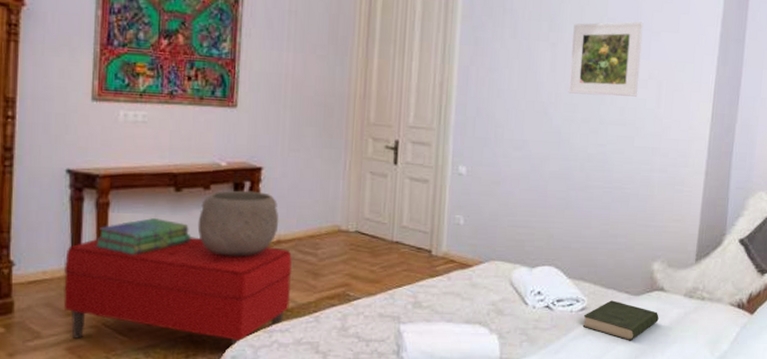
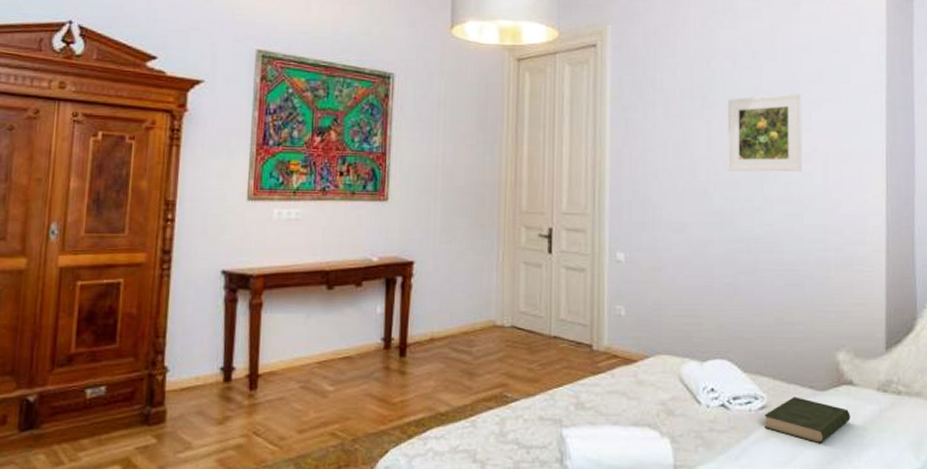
bench: present [63,237,293,348] -> none [215,337,447,458]
stack of books: present [95,218,191,255] -> none [248,318,343,358]
ceramic pot: present [197,190,279,257] -> none [349,286,432,356]

